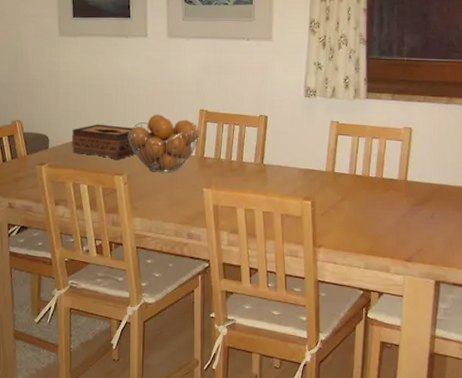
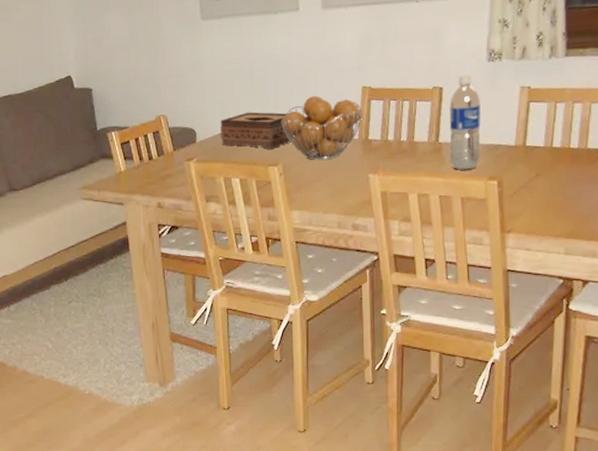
water bottle: none [273,107,298,190] -> present [450,75,481,170]

